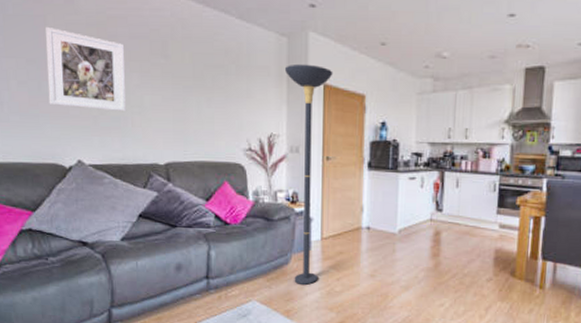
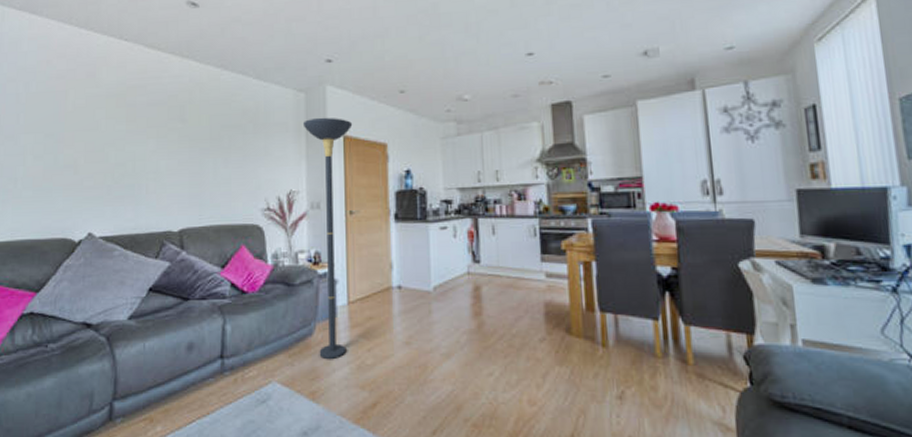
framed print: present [46,27,126,112] -> none [63,101,143,180]

